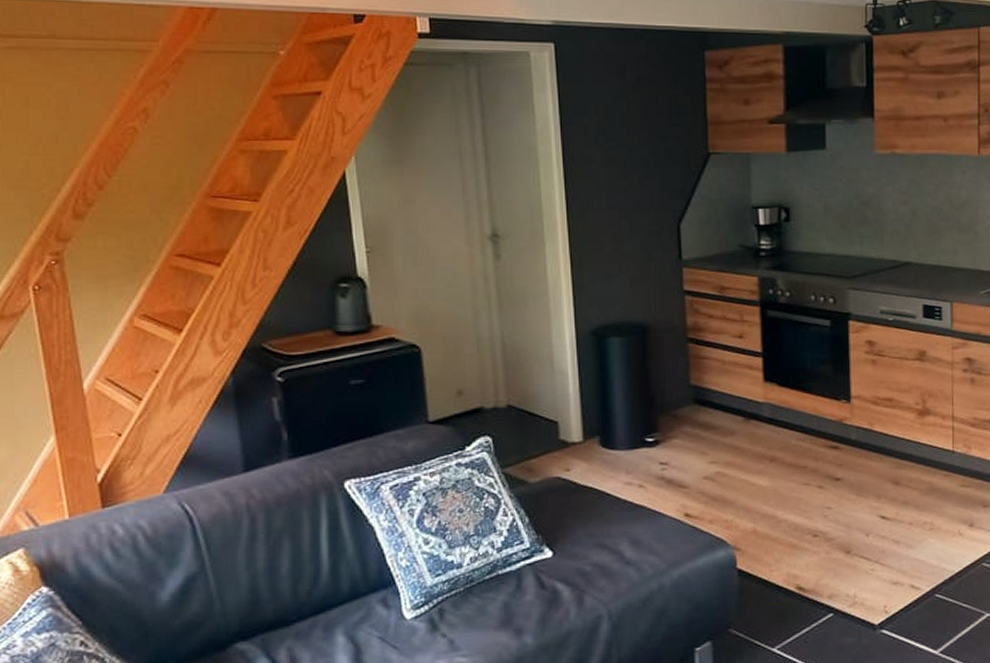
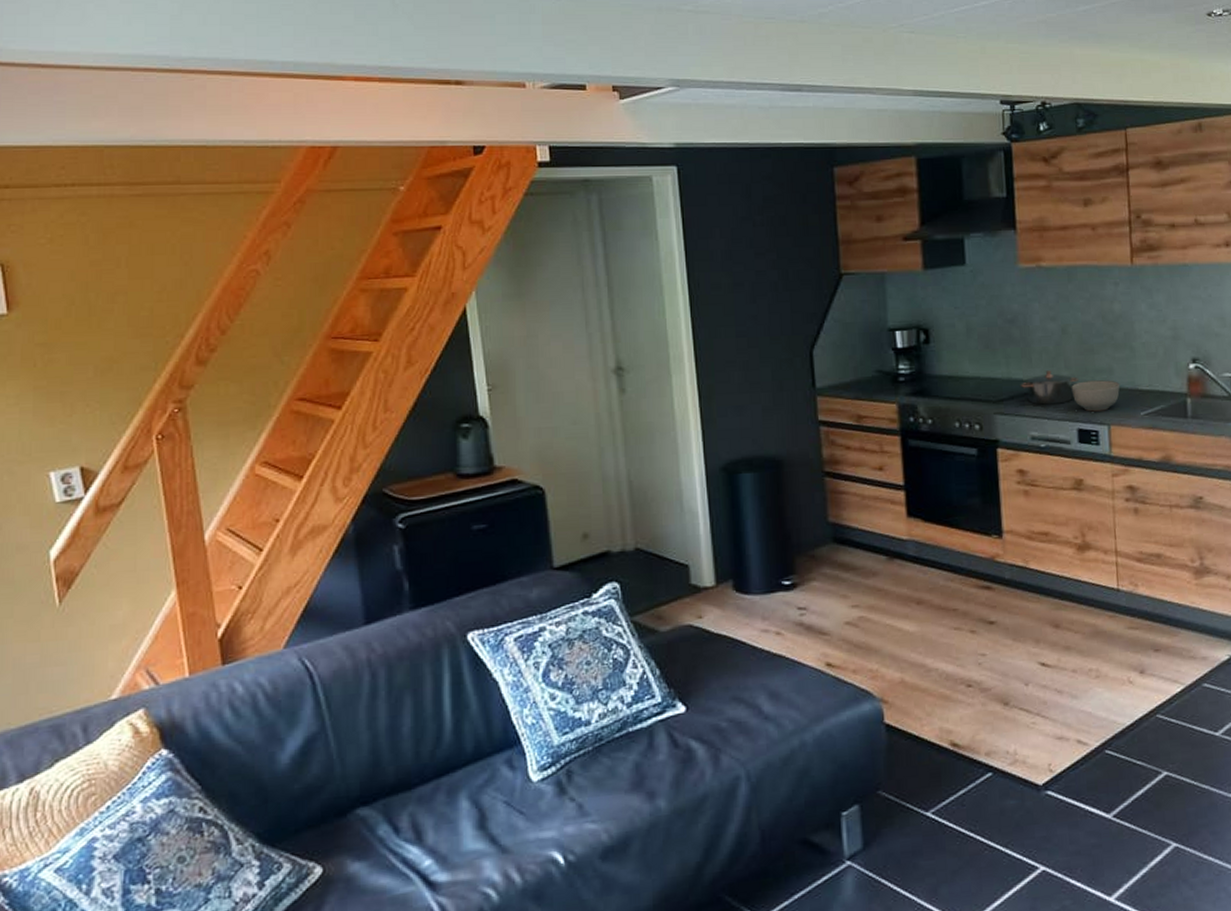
cooking pot: none [871,250,927,282] -> present [1019,370,1080,405]
bowl: none [919,260,963,290] -> present [1071,380,1121,412]

